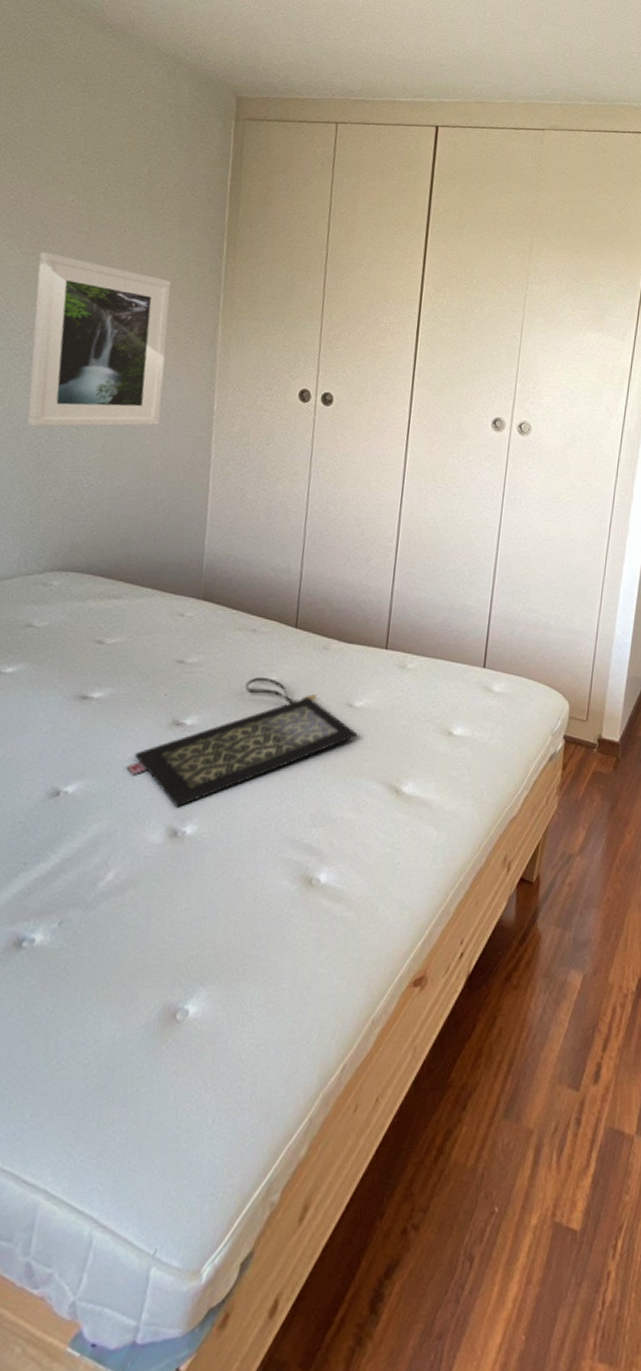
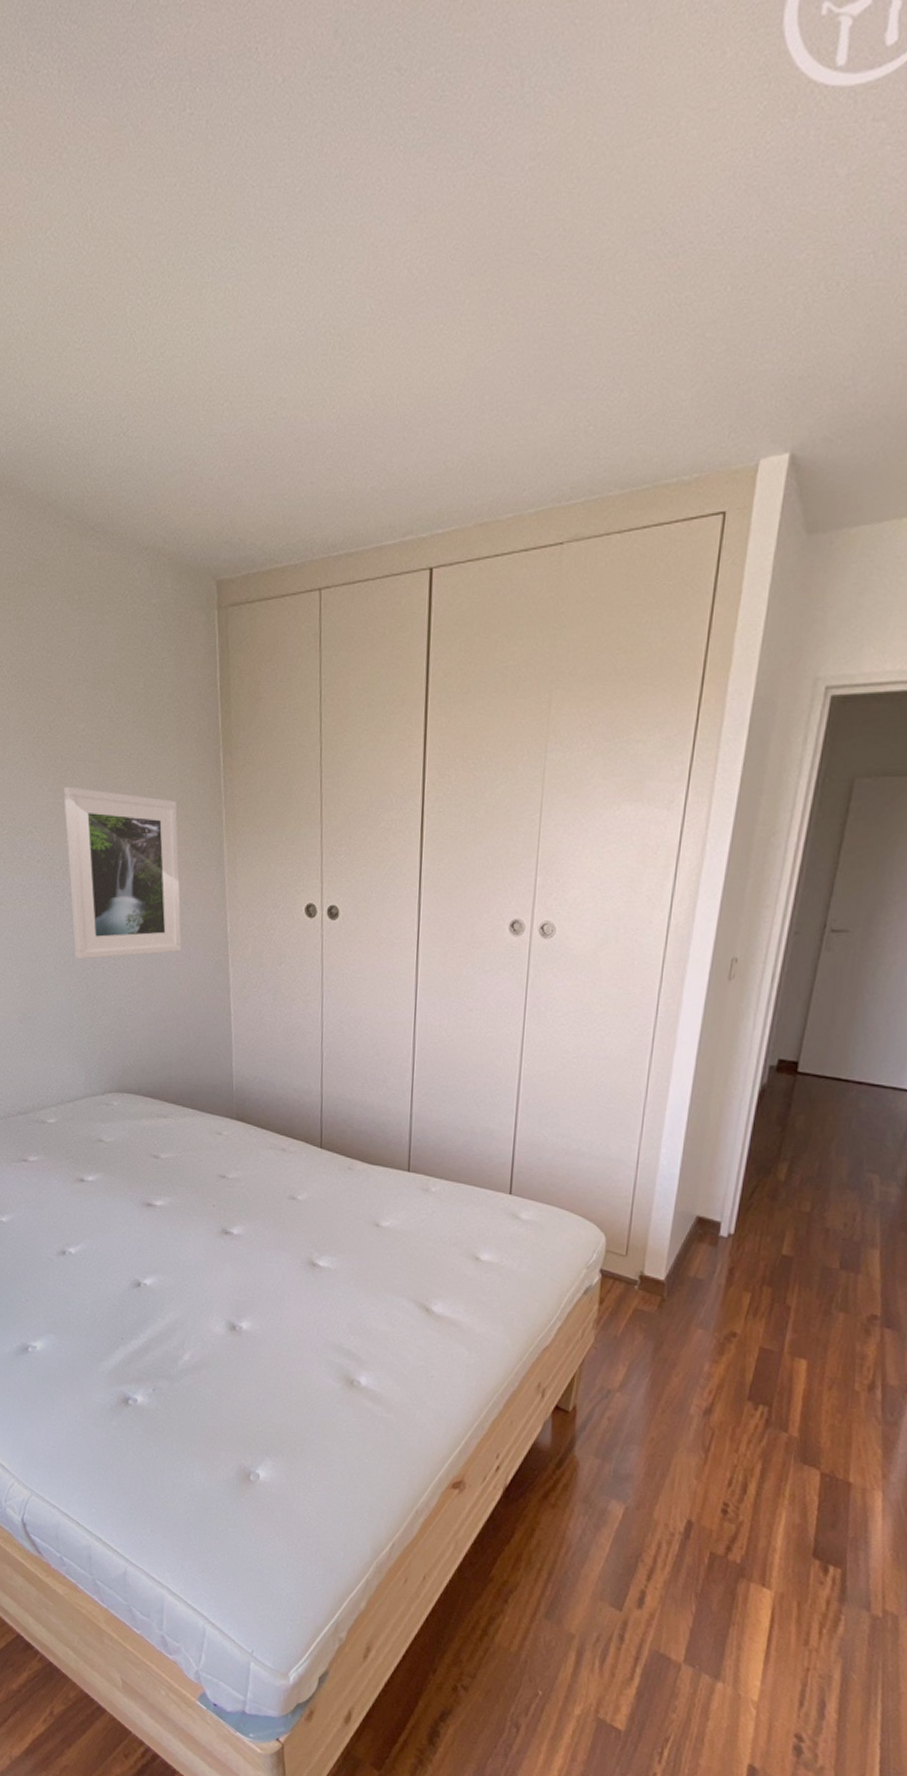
clutch bag: present [125,676,358,808] -> none [188,1193,386,1306]

